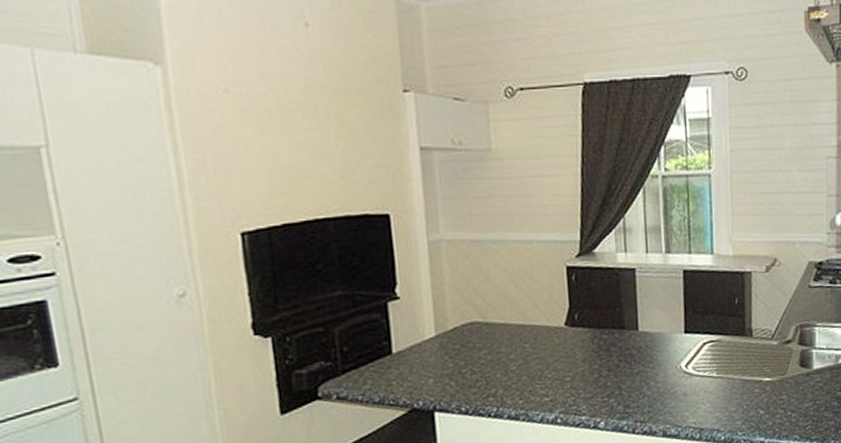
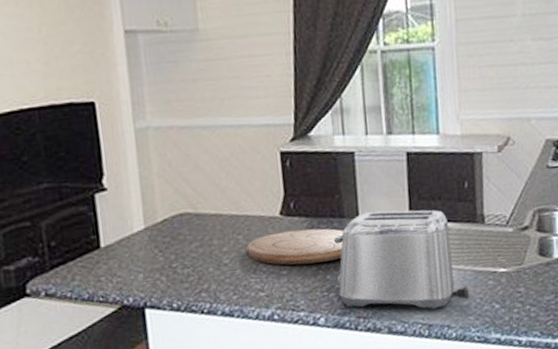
cutting board: none [533,339,624,373] -> present [247,228,344,265]
toaster: none [615,323,740,415] -> present [334,210,472,310]

